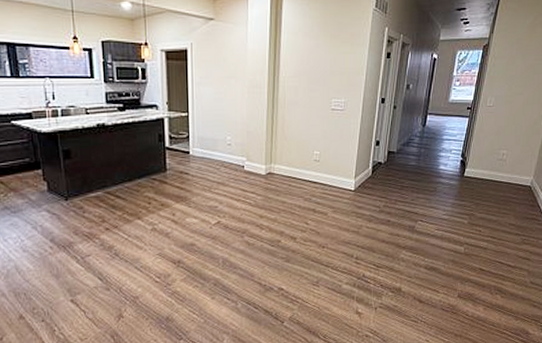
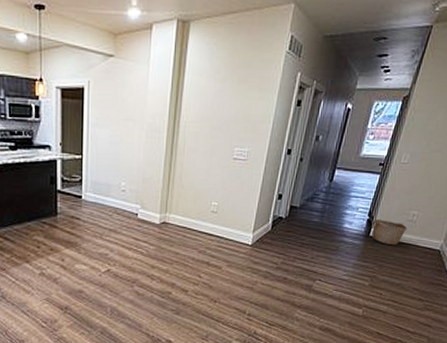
basket: none [466,160,499,184] -> present [372,220,408,246]

